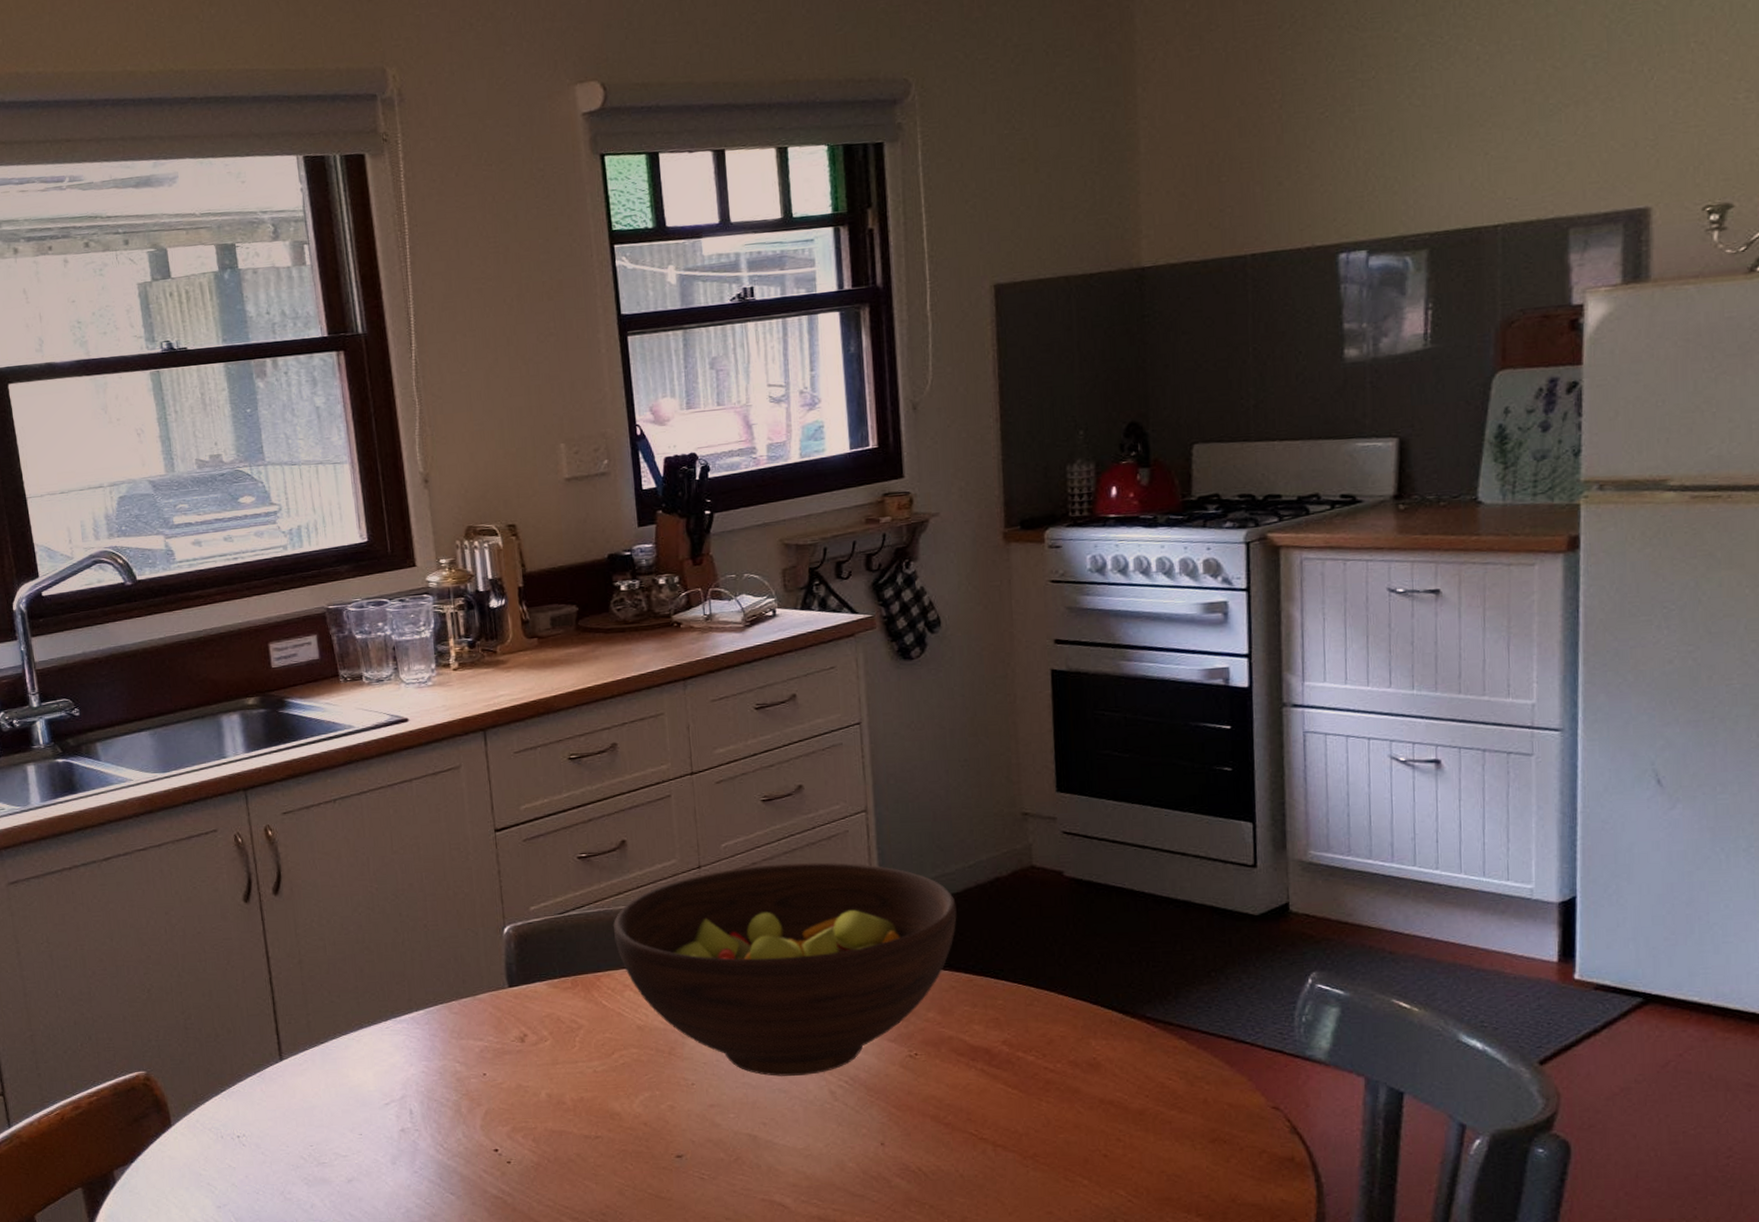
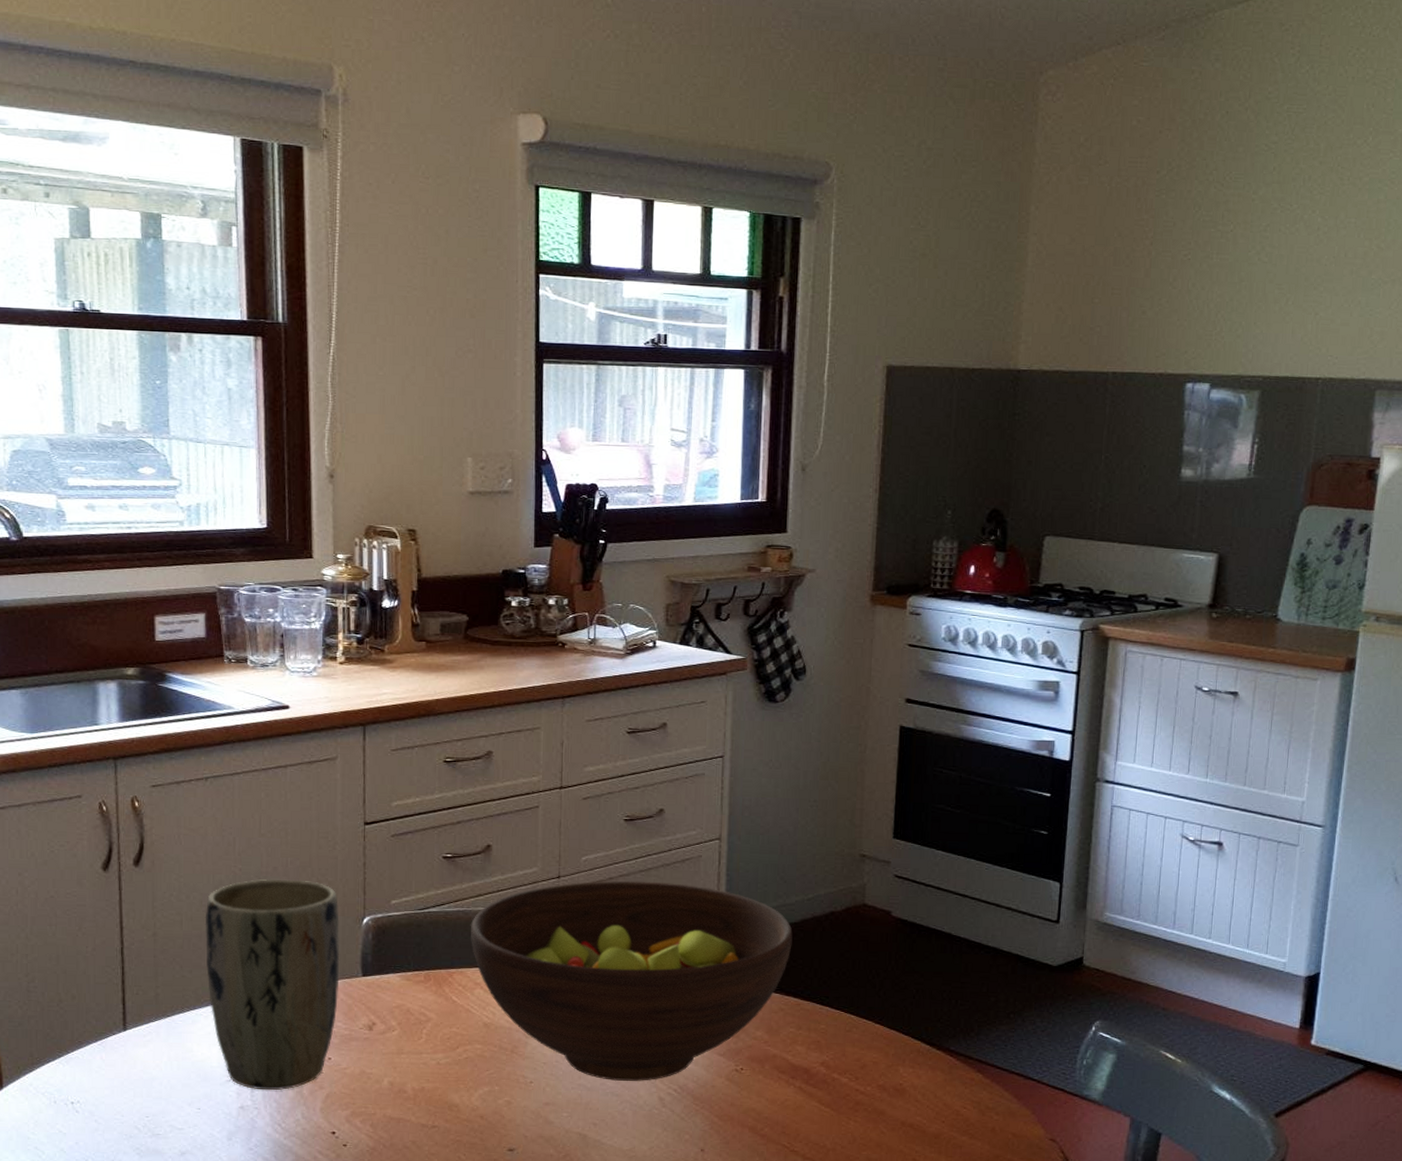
plant pot: none [347,894,488,1112] -> present [205,879,340,1091]

